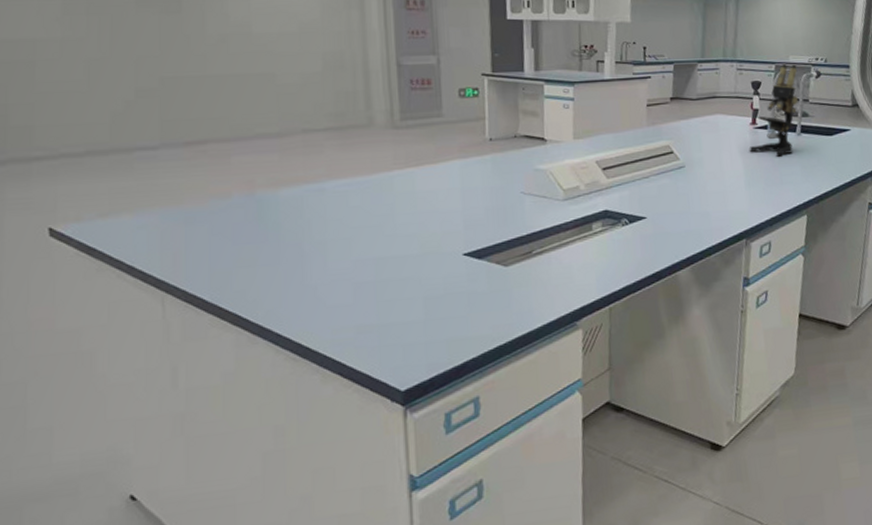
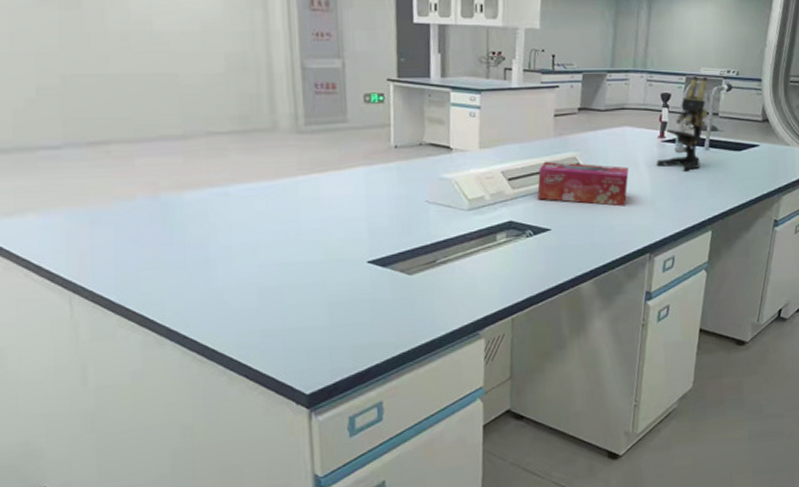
tissue box: none [632,150,723,193] -> present [537,161,629,207]

